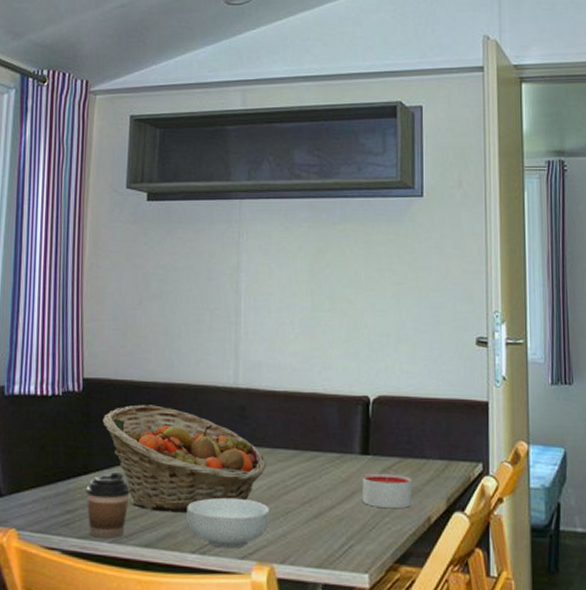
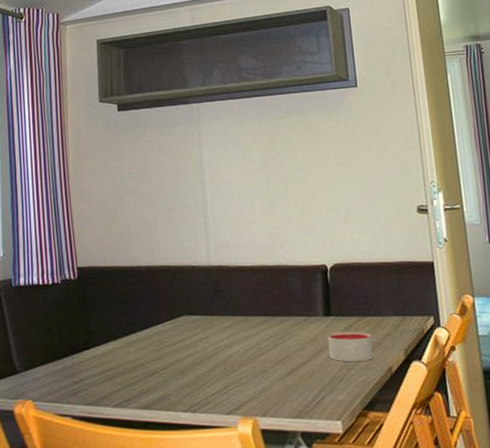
coffee cup: present [86,471,131,538] -> none [88,345,127,403]
fruit basket: present [102,404,267,513] -> none [97,286,242,378]
cereal bowl: present [187,497,269,549] -> none [176,361,249,406]

